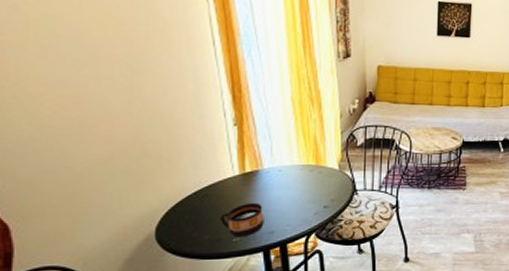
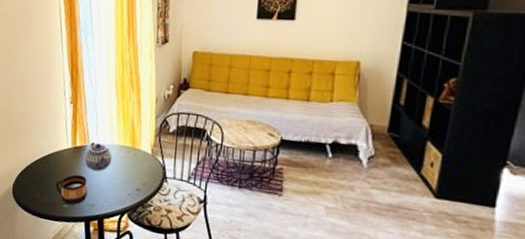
teapot: none [258,164,293,196] -> present [85,141,112,172]

